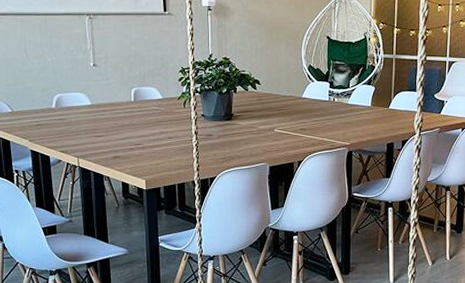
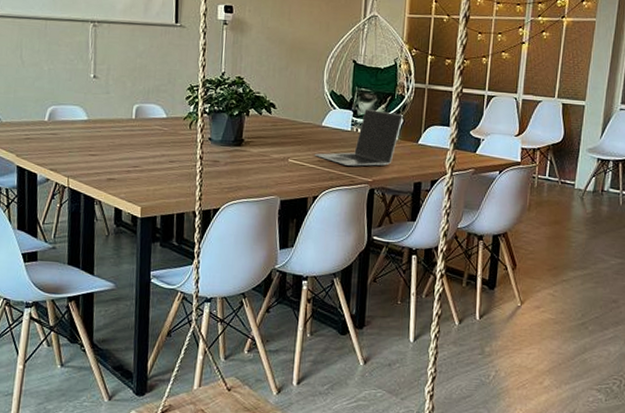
laptop: none [297,79,374,132] -> present [314,108,403,167]

